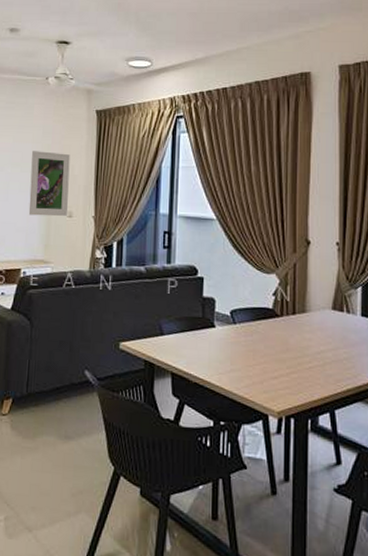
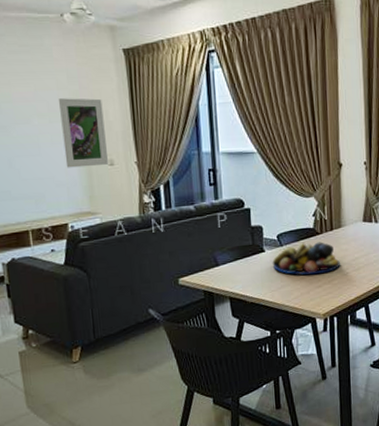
fruit bowl: none [222,324,302,363] -> present [272,242,340,275]

